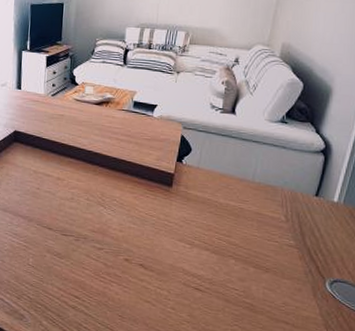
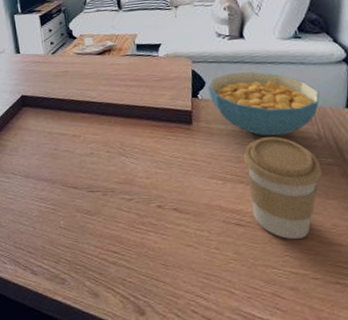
cereal bowl: none [193,145,294,212] -> present [208,71,320,136]
coffee cup: none [212,210,283,311] -> present [243,137,322,239]

